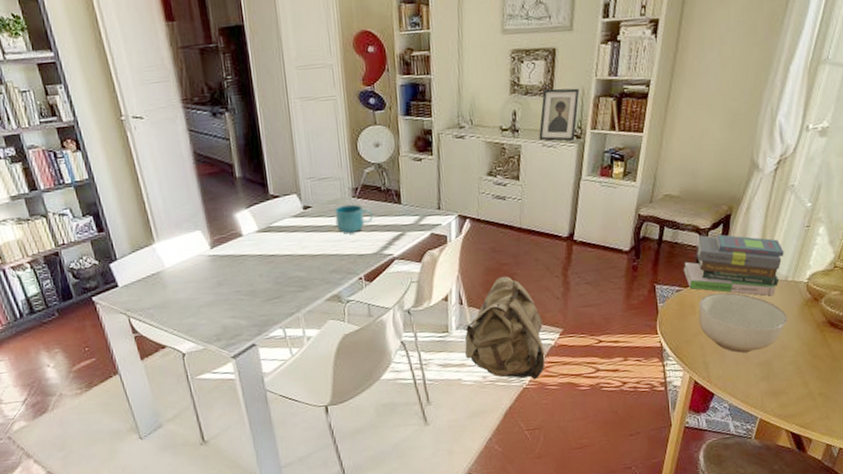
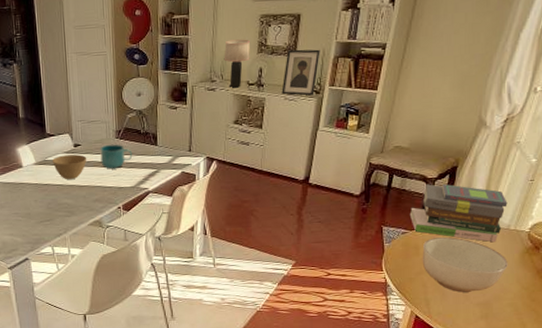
bowl: none [278,218,320,248] -> present [53,154,87,179]
backpack: present [463,276,545,380] -> none [206,212,278,305]
table lamp: none [472,78,502,135] -> present [224,39,250,88]

